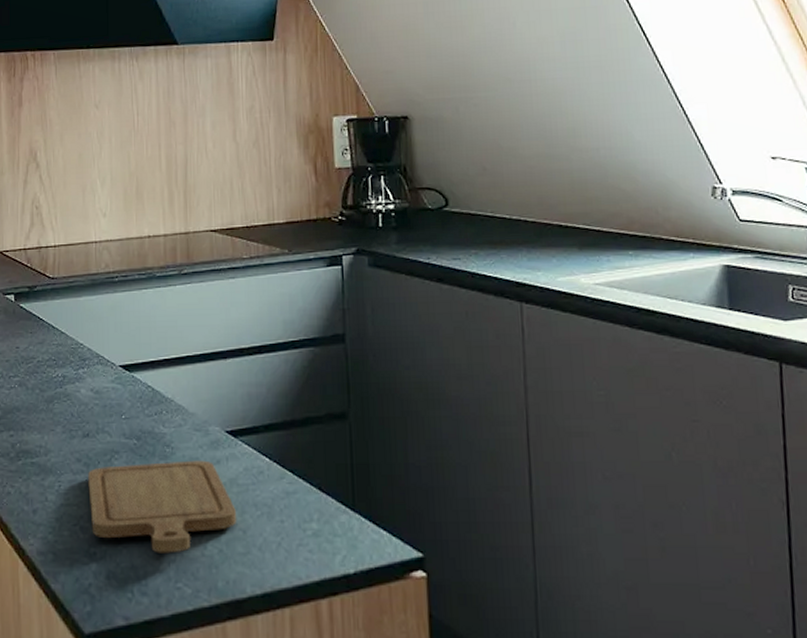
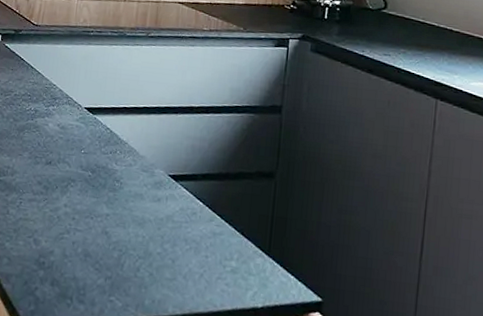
chopping board: present [88,460,236,553] -> none [43,191,169,271]

